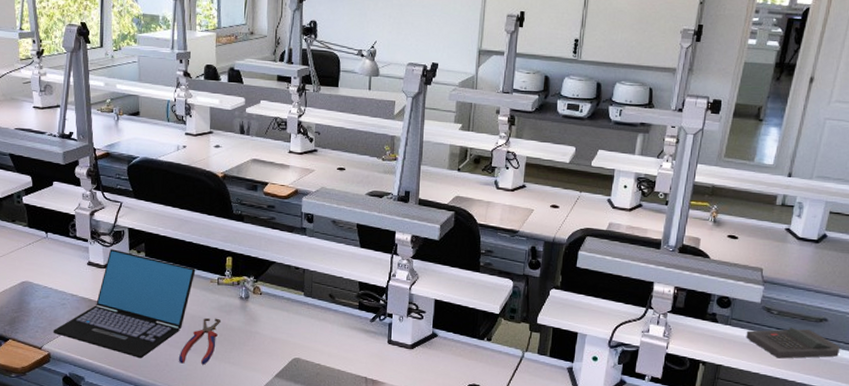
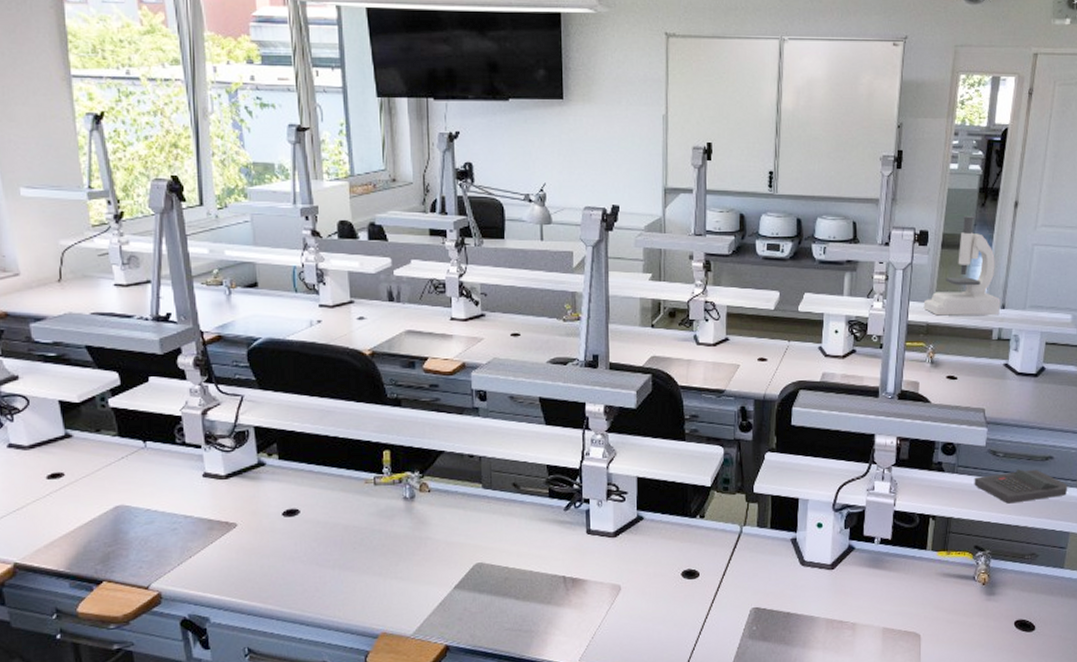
laptop: present [53,249,196,359] -> none [162,454,345,586]
pliers: present [178,318,222,365] -> none [331,526,383,586]
microscope: none [710,87,788,183] -> present [923,215,1001,316]

